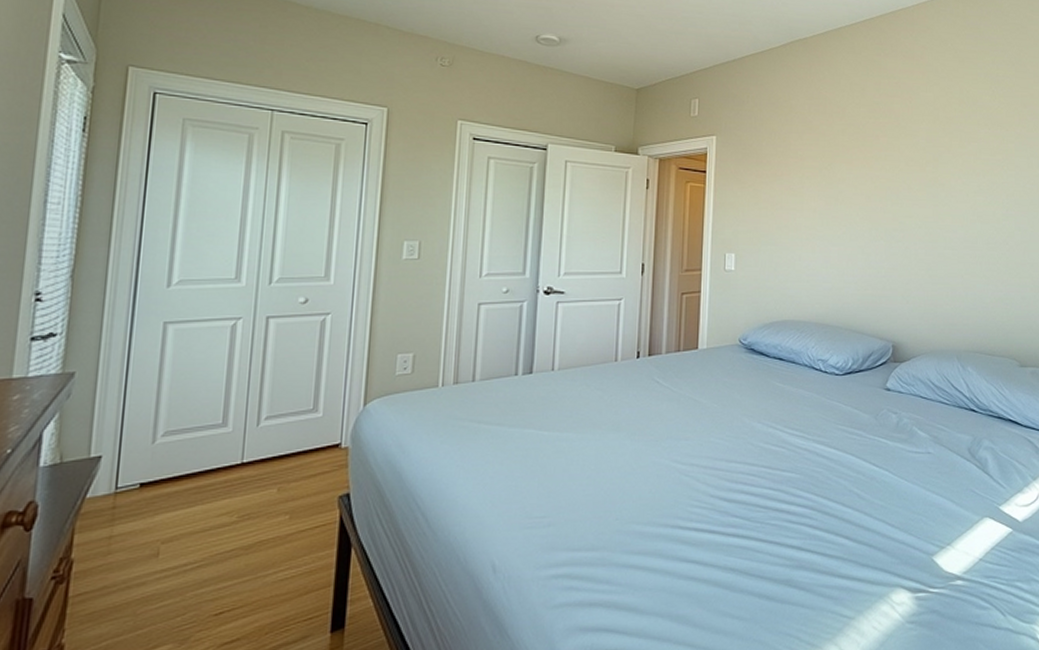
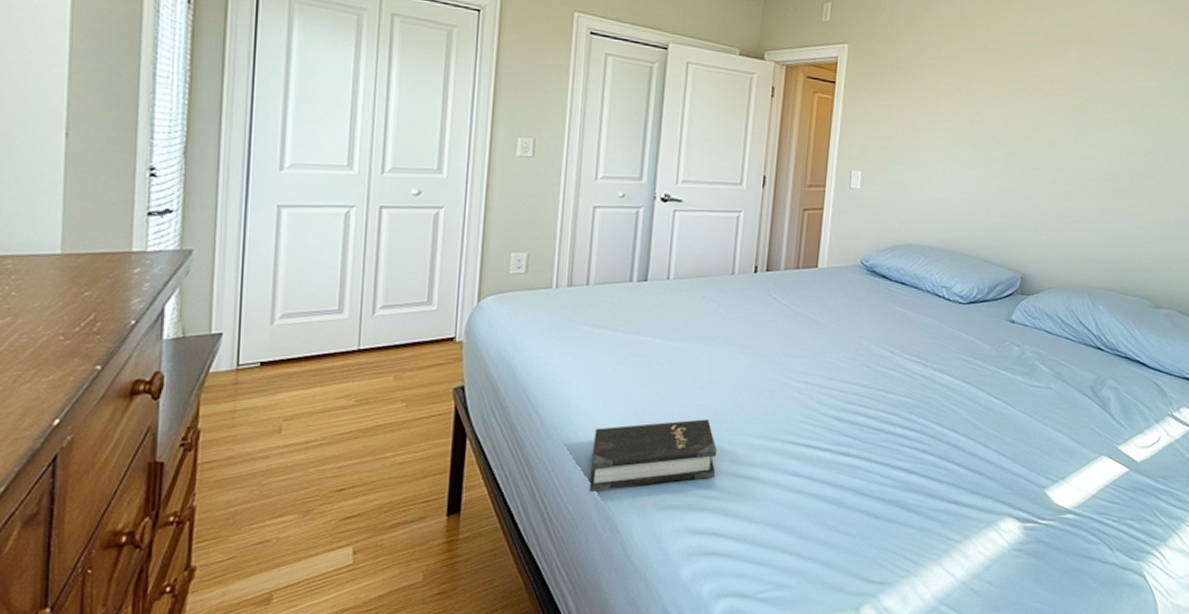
hardback book: none [477,510,607,596] -> present [589,419,718,493]

